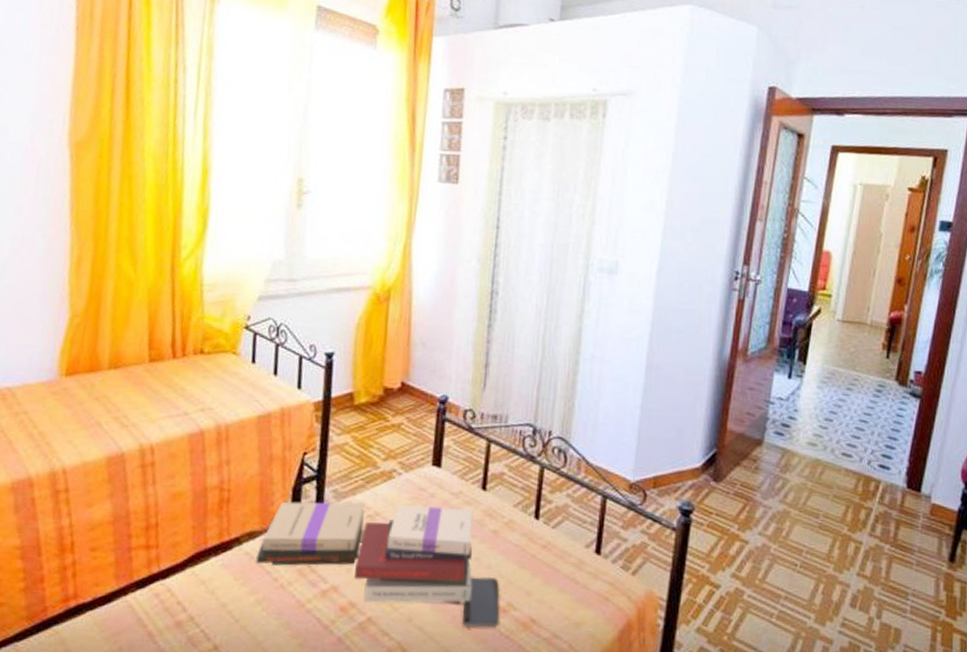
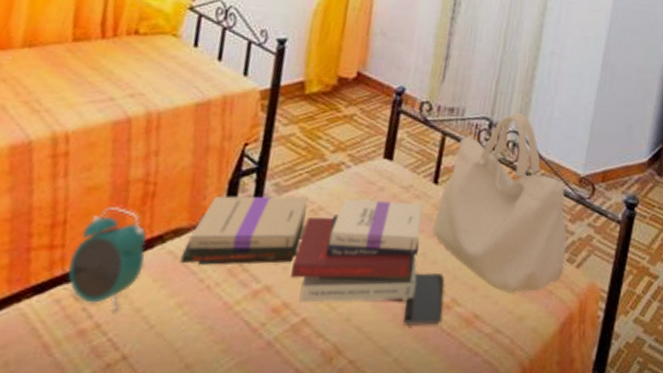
alarm clock: none [163,511,226,605] -> present [68,207,147,310]
handbag: none [485,419,621,599] -> present [433,113,567,293]

